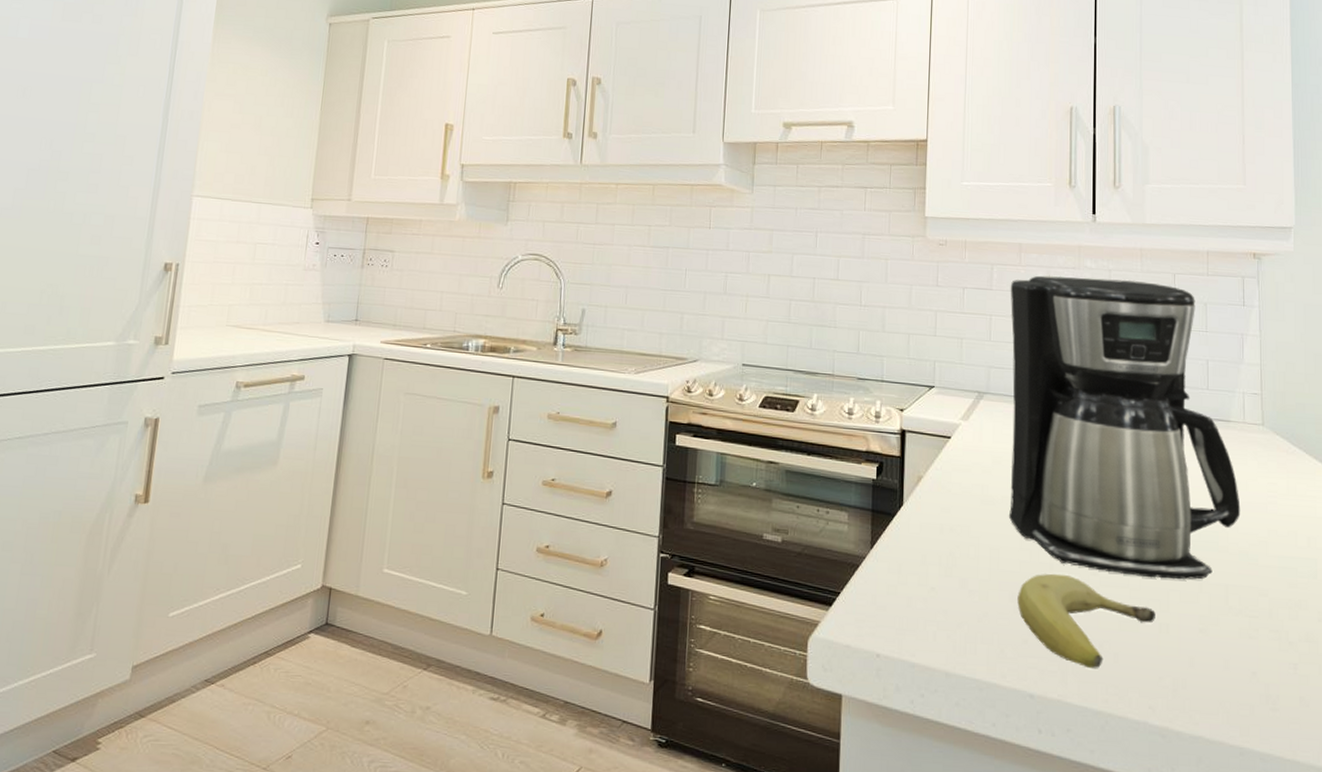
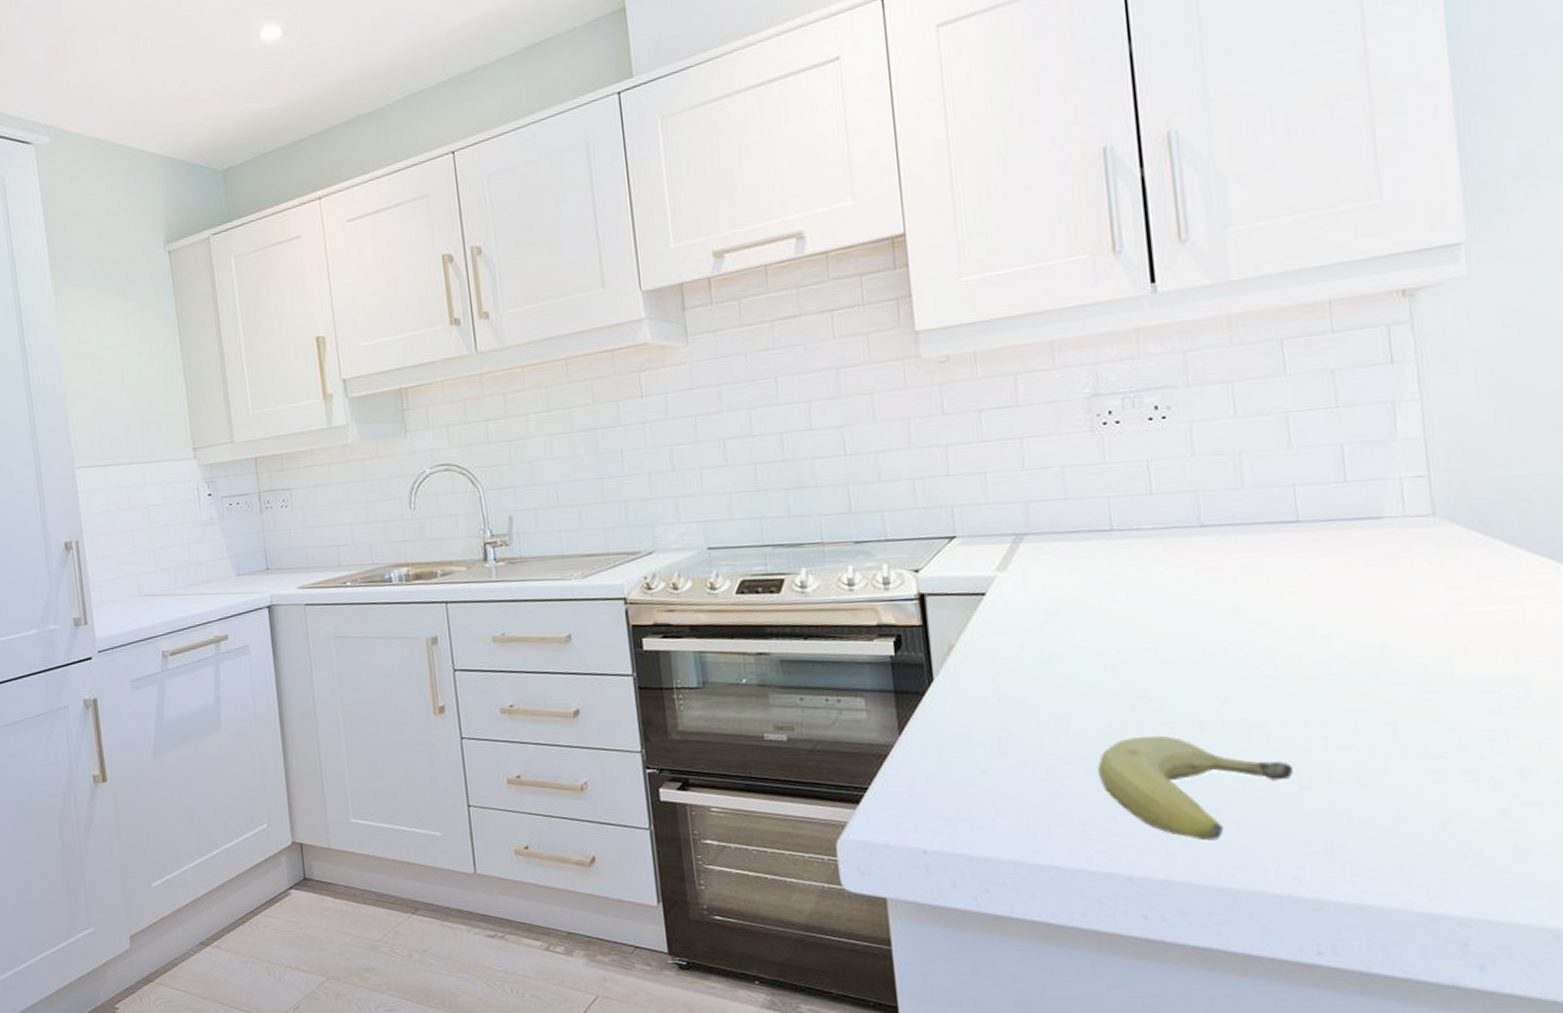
coffee maker: present [1009,275,1241,580] -> none [1043,356,1408,727]

